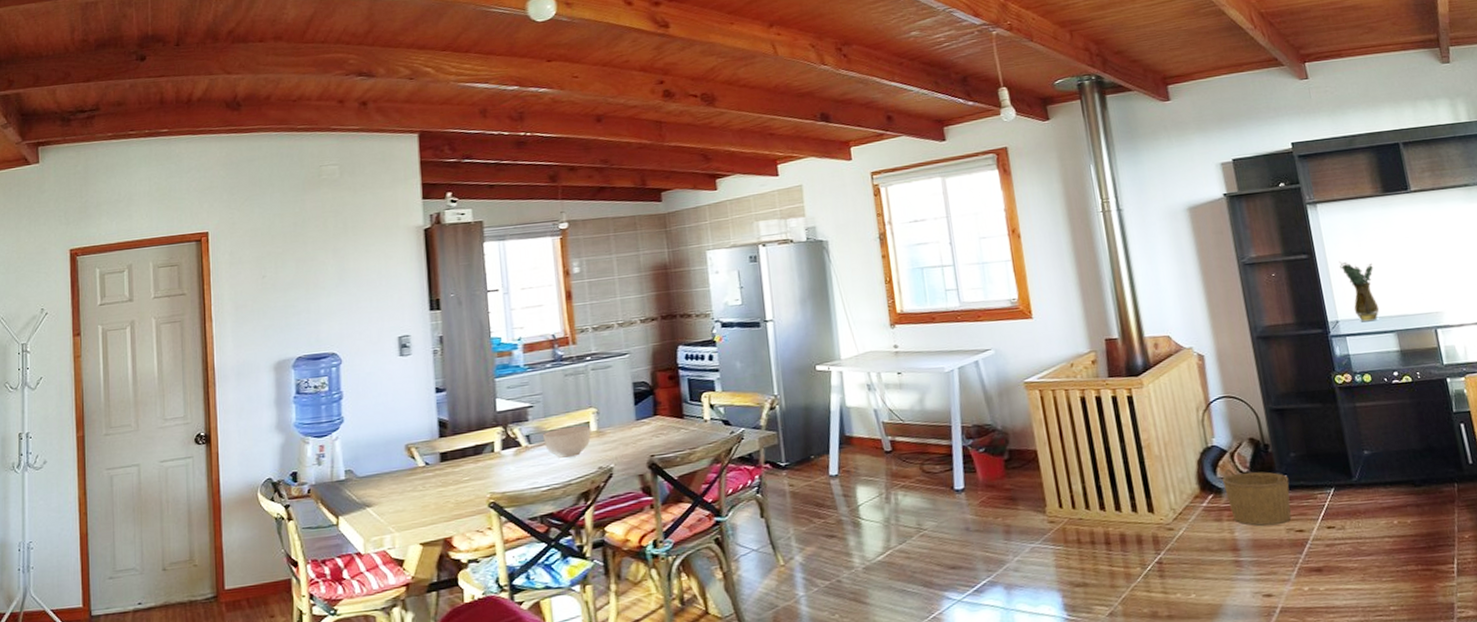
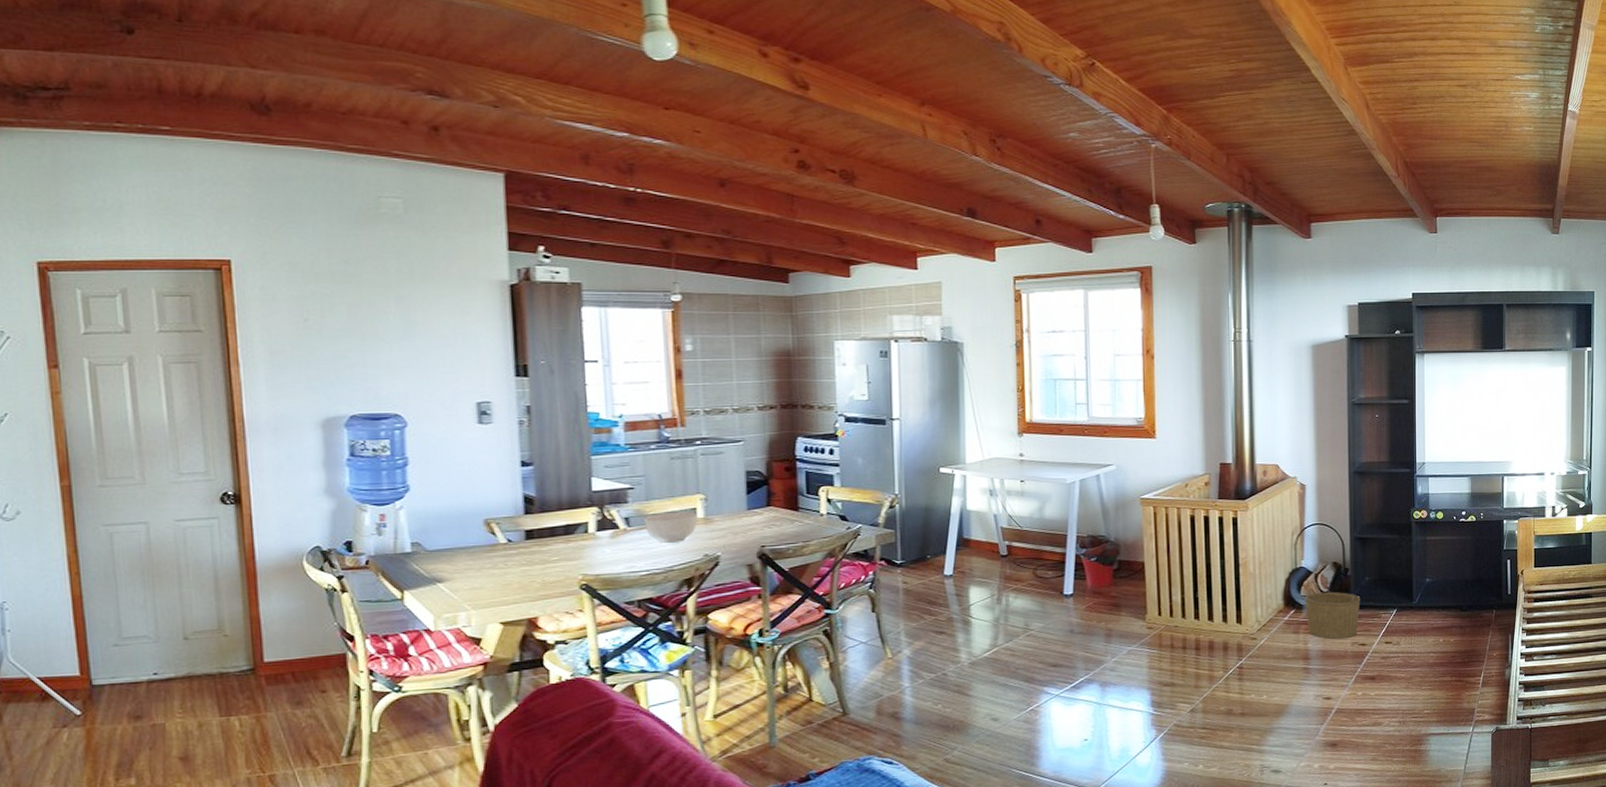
vase: present [1339,261,1380,321] -> none [1434,409,1462,465]

